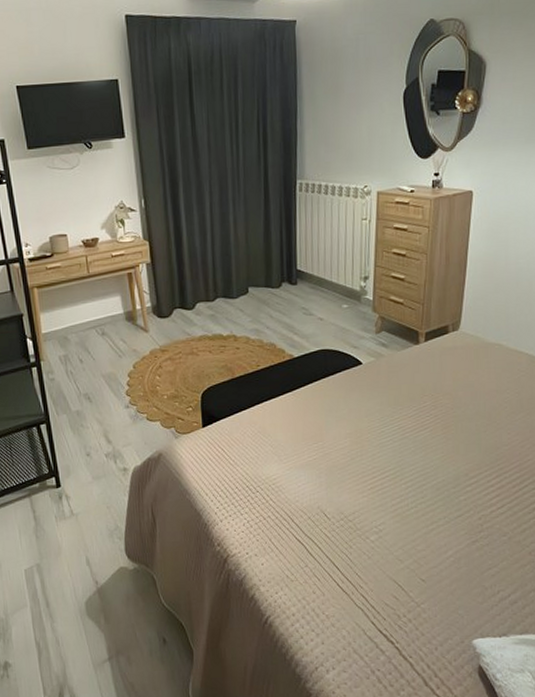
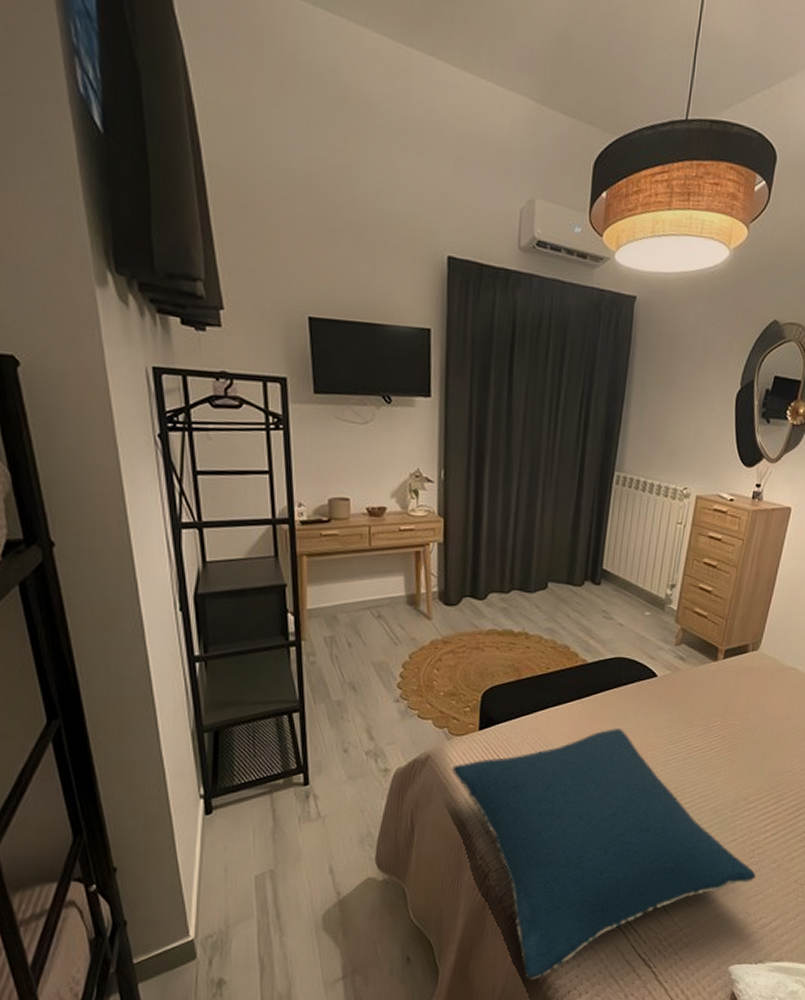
pillow: none [182,416,487,657] -> present [451,729,756,980]

